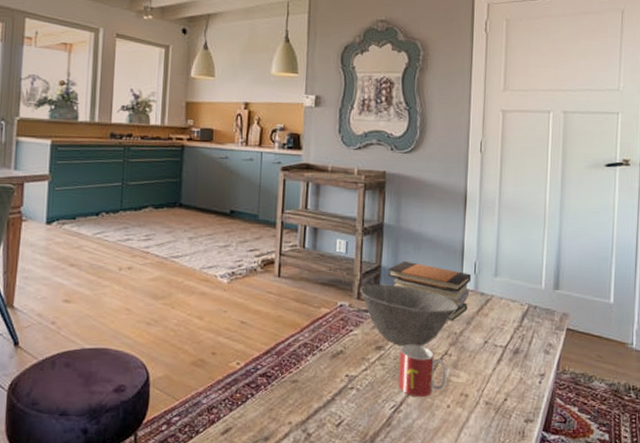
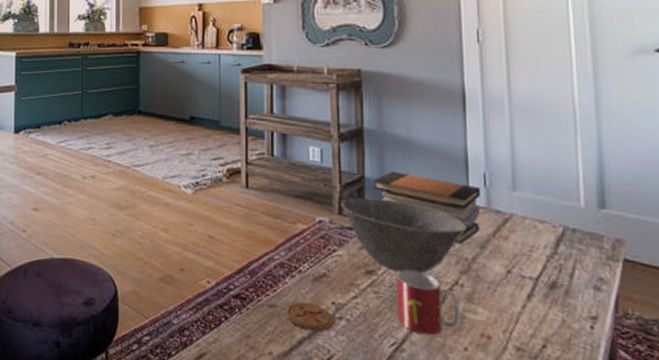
coaster: none [306,376,346,401] -> present [286,302,334,332]

